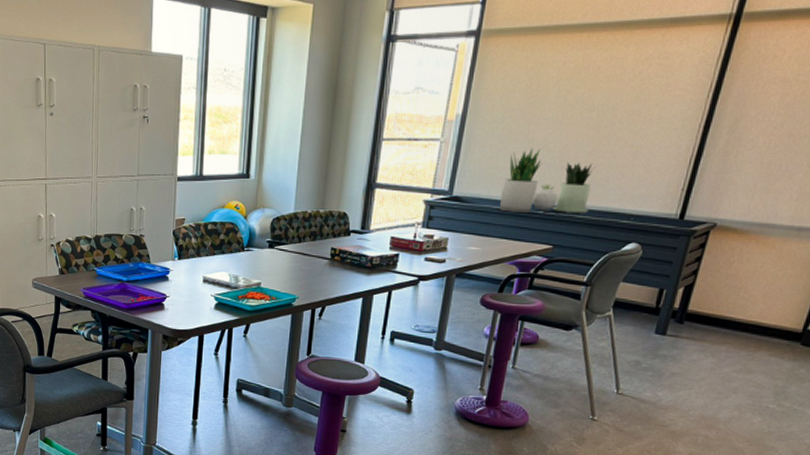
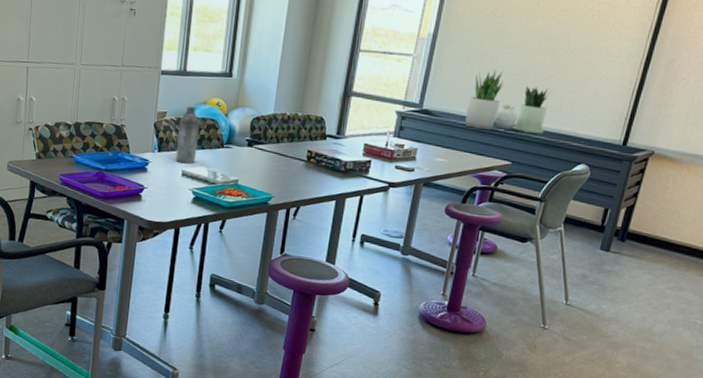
water bottle: none [196,211,219,270] -> present [175,106,200,164]

